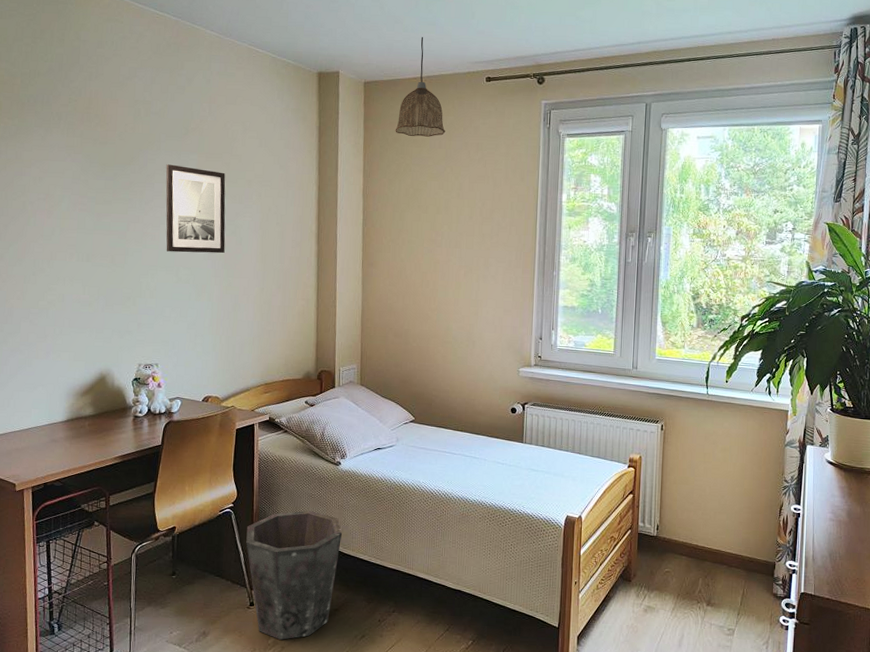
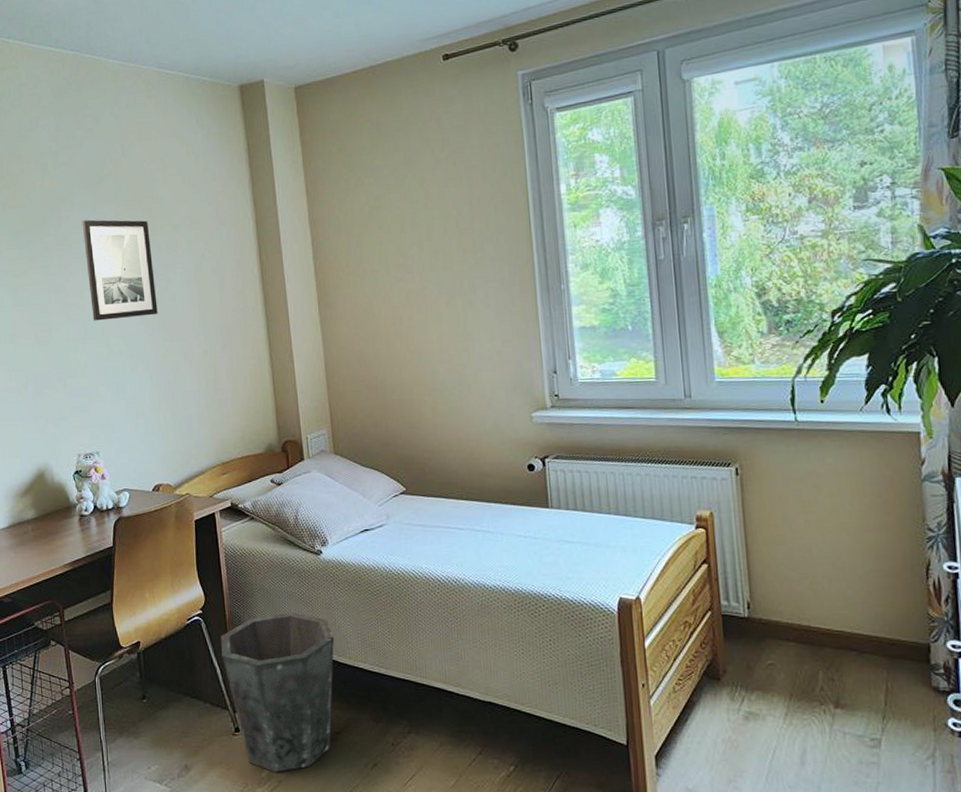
pendant lamp: present [395,36,446,137] -> none [338,20,400,143]

